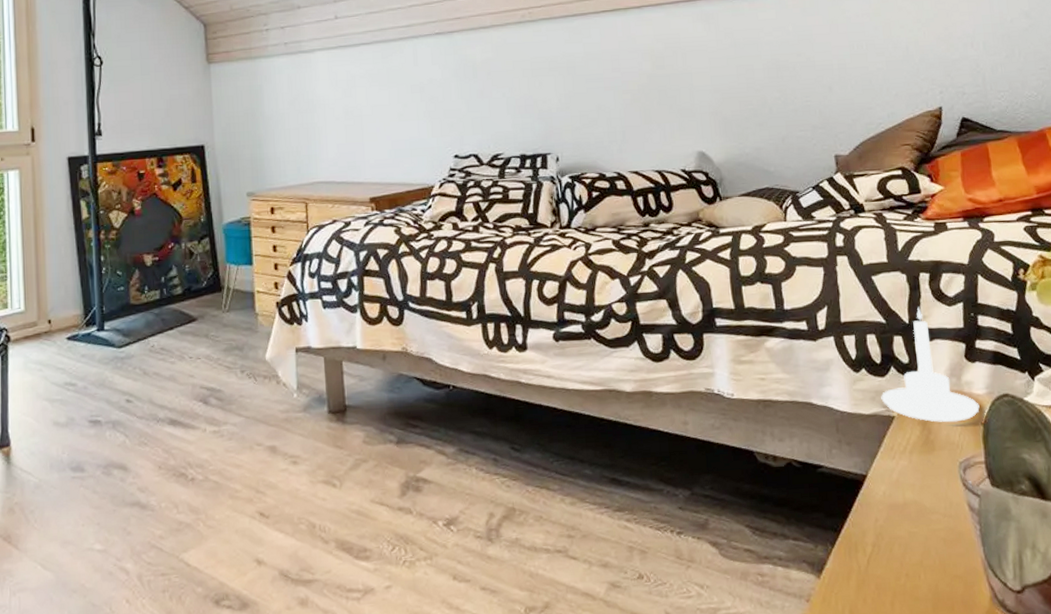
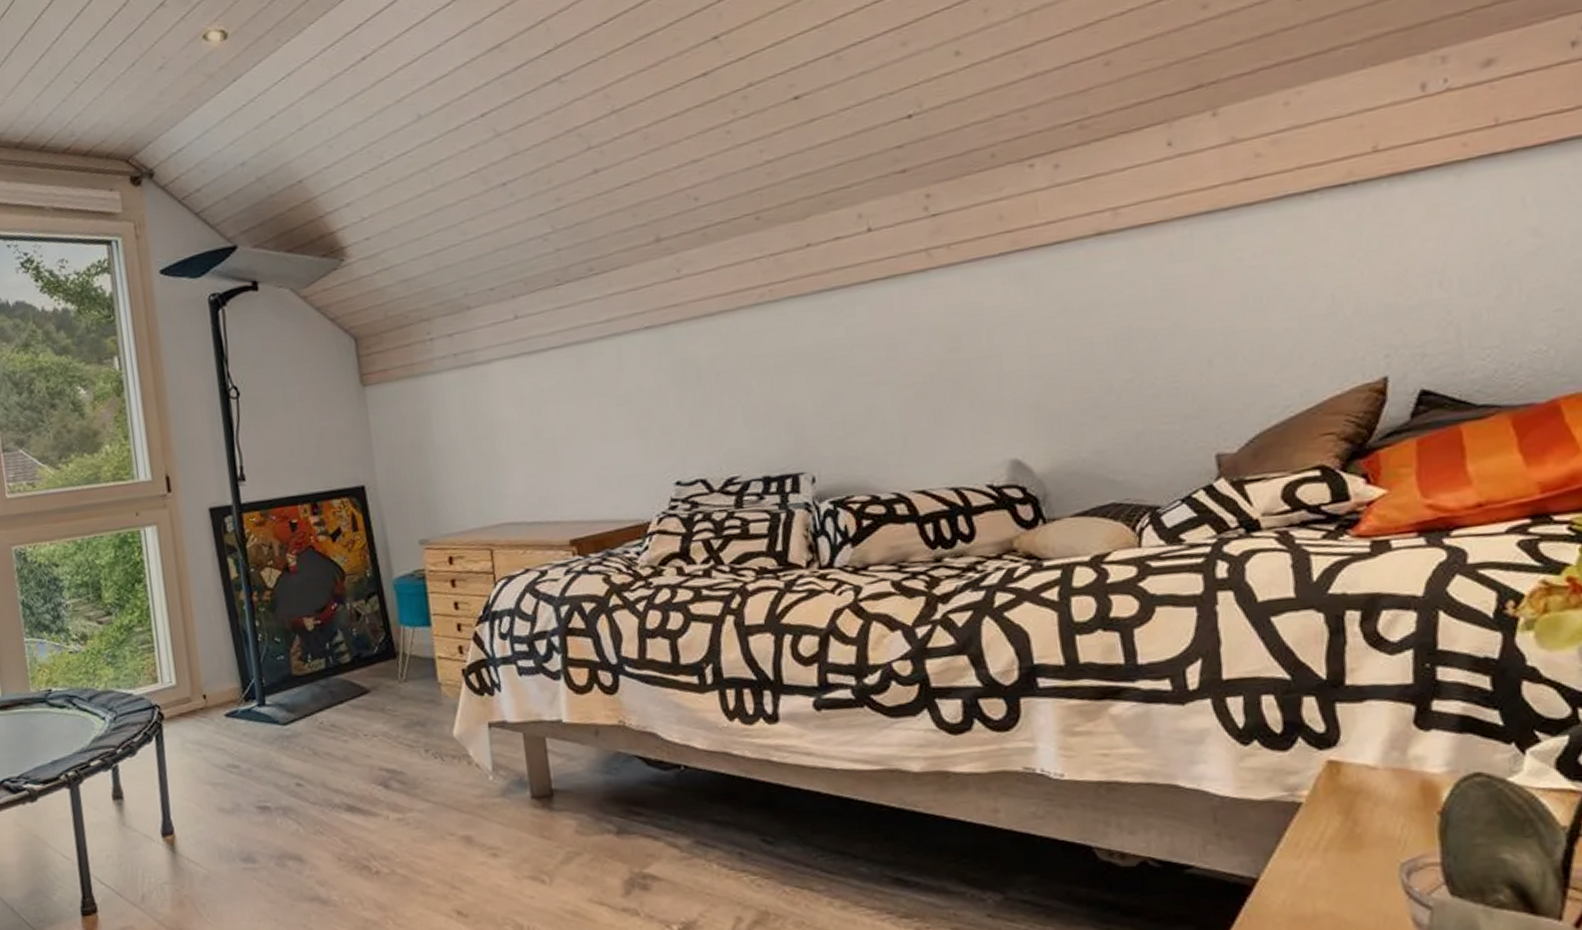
candle holder: present [881,306,980,423] -> none [1281,656,1435,811]

